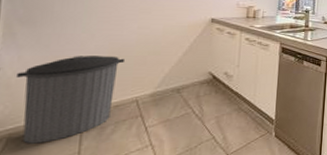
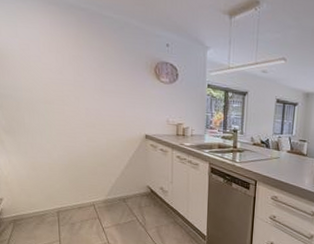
trash can: present [15,56,126,144] -> none [9,162,82,230]

